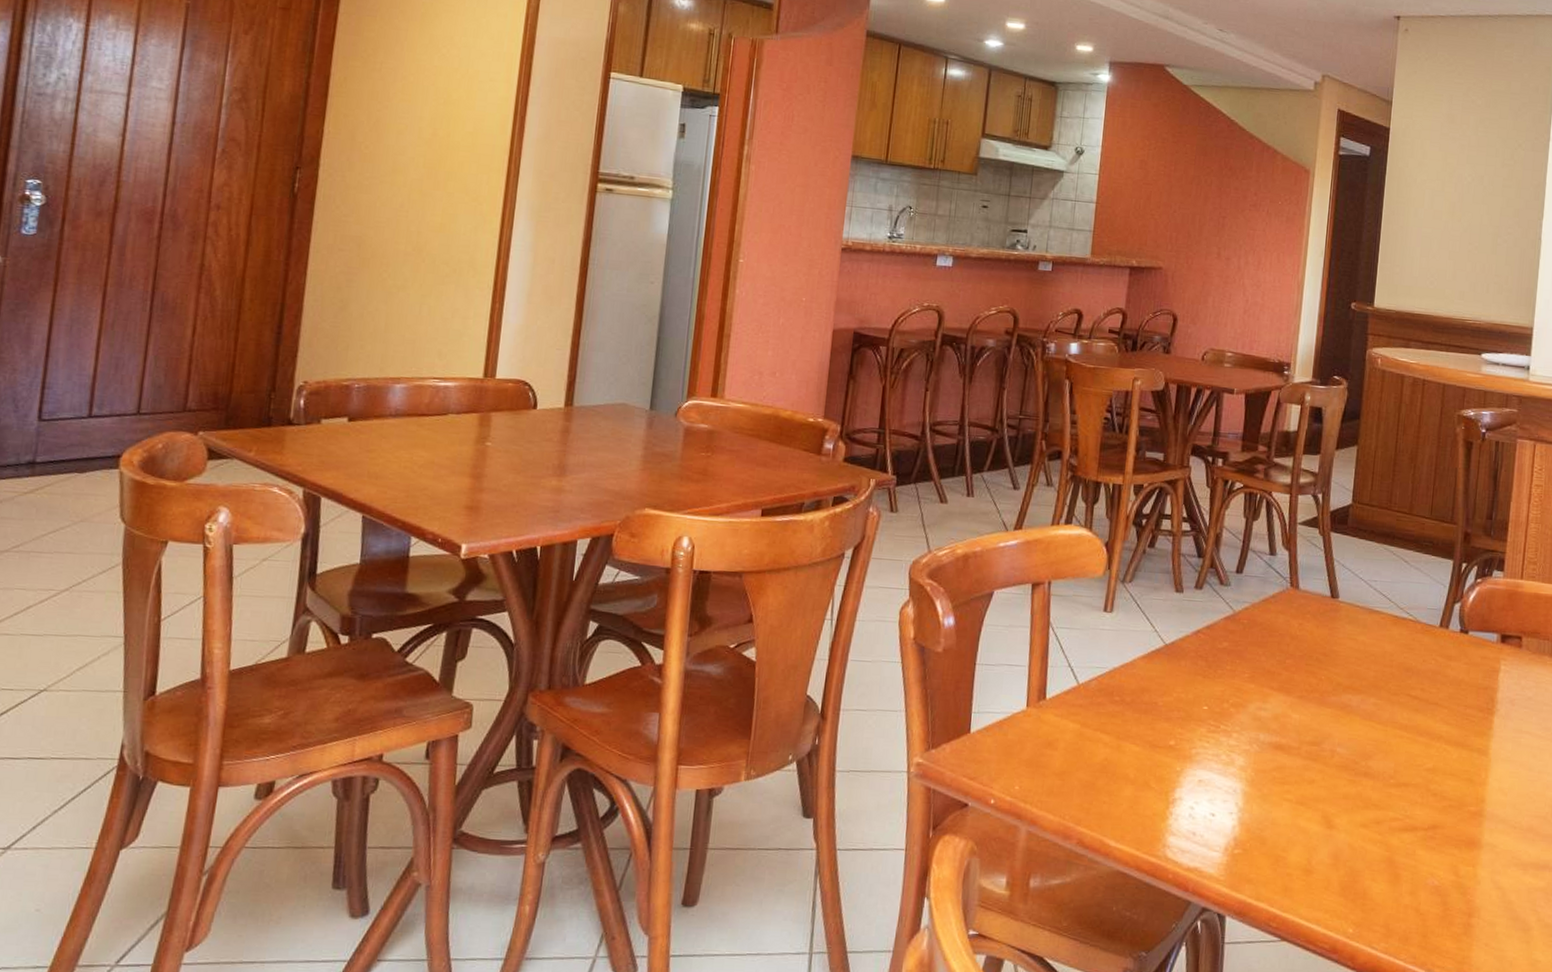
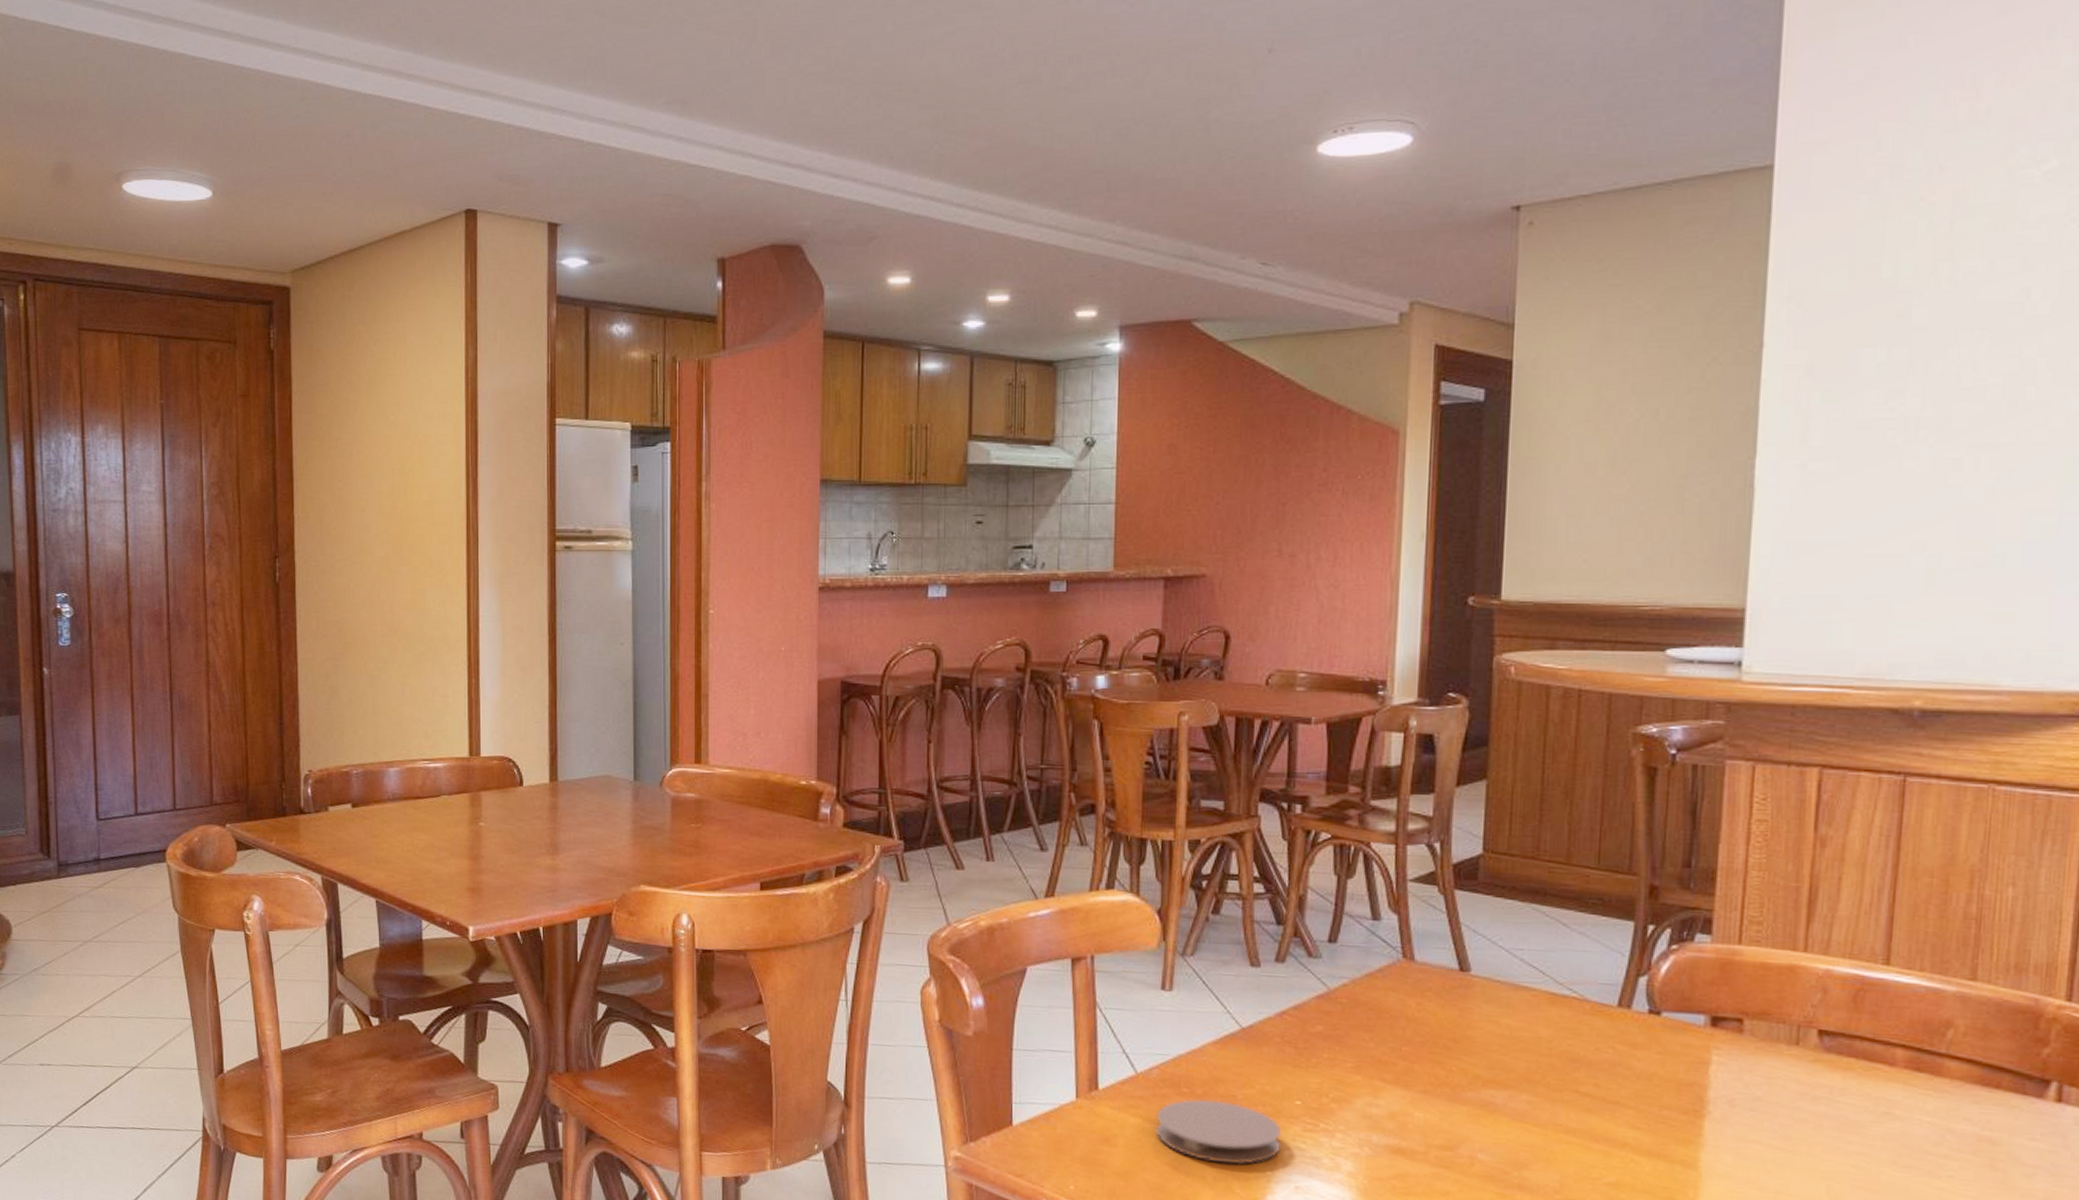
coaster: none [1090,706,1191,763] -> present [1156,1099,1282,1165]

